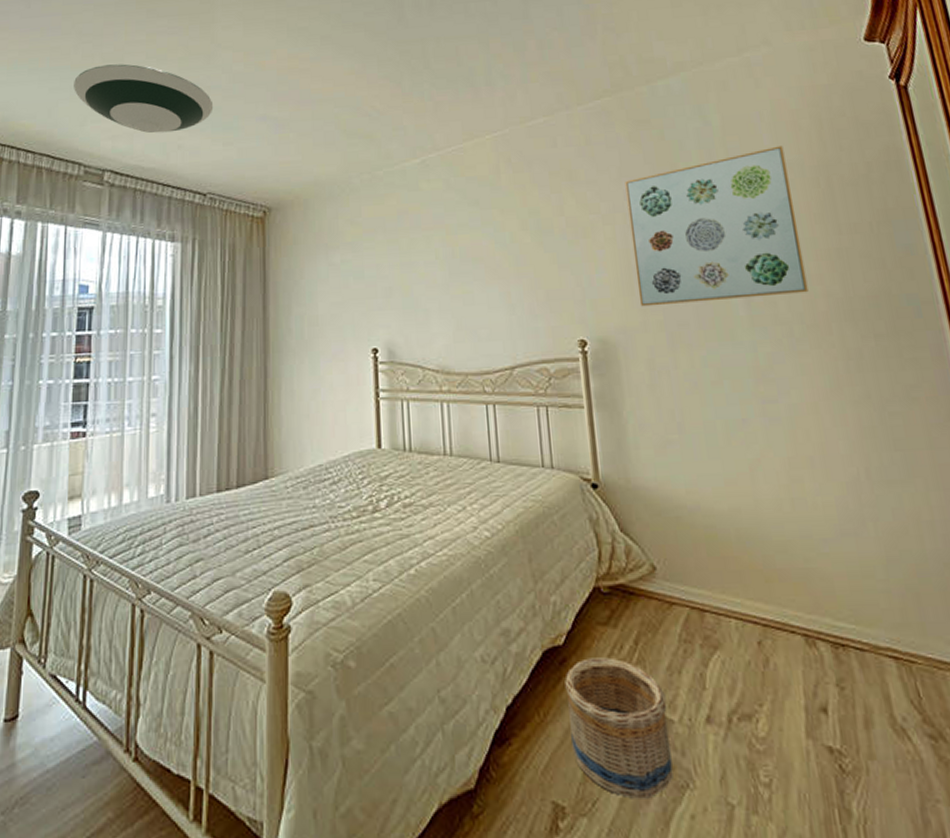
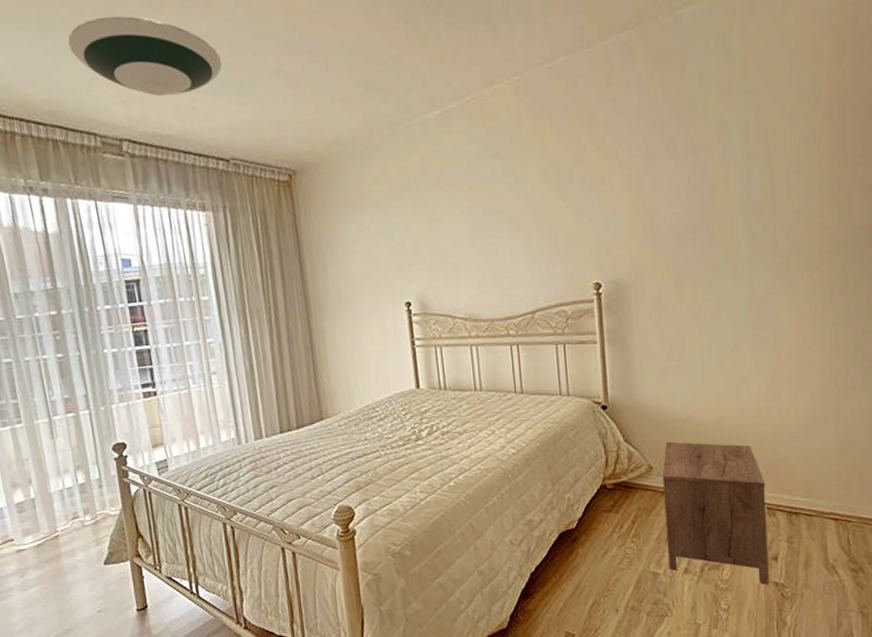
basket: present [564,657,674,799] -> none [576,534,657,626]
wall art: present [625,145,808,307] -> none [643,76,808,249]
nightstand: none [668,535,821,750] -> present [662,441,769,585]

